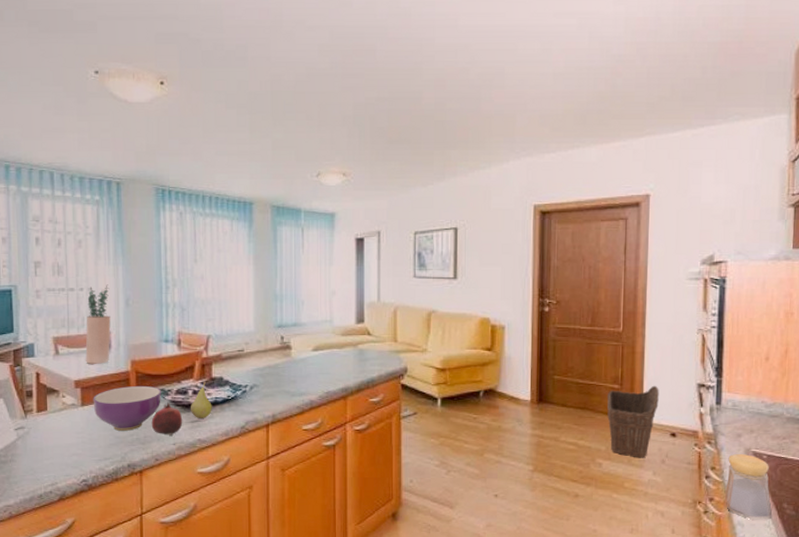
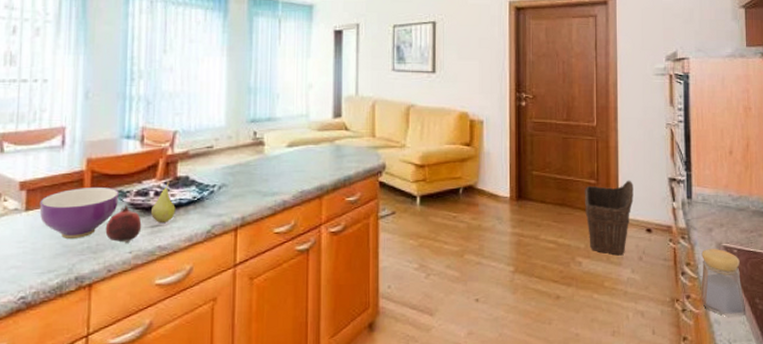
vase: present [85,284,111,364] -> none [34,75,68,163]

